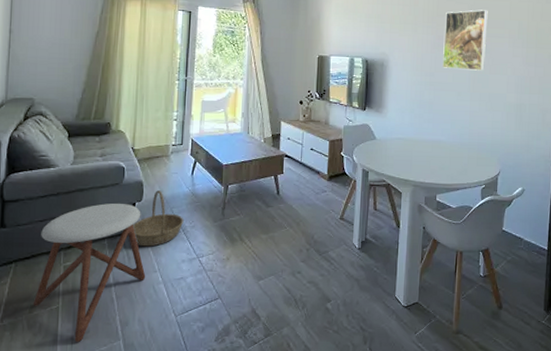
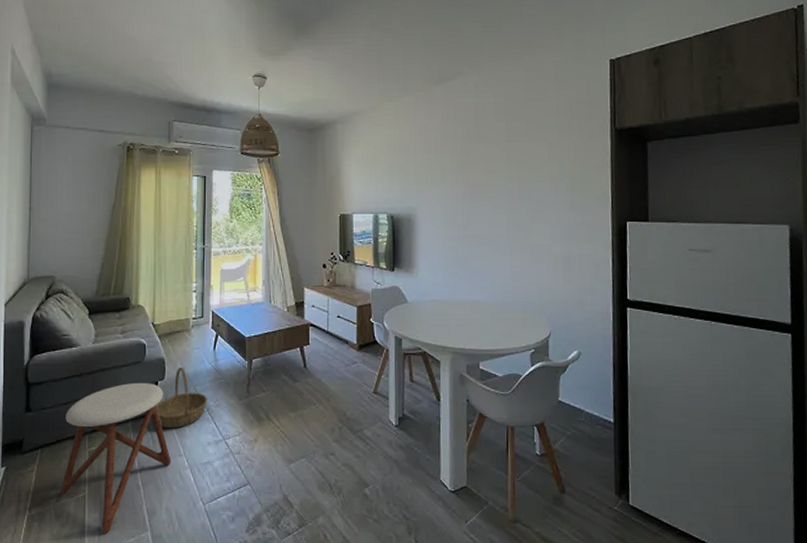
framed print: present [442,10,488,71] -> none [475,152,524,221]

